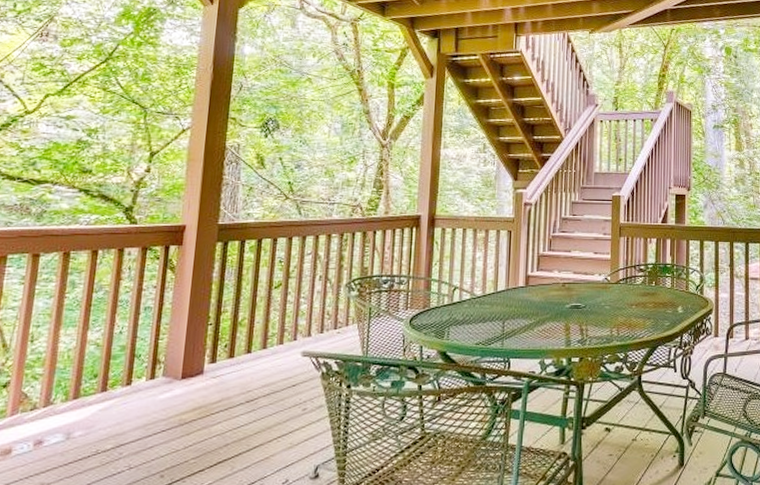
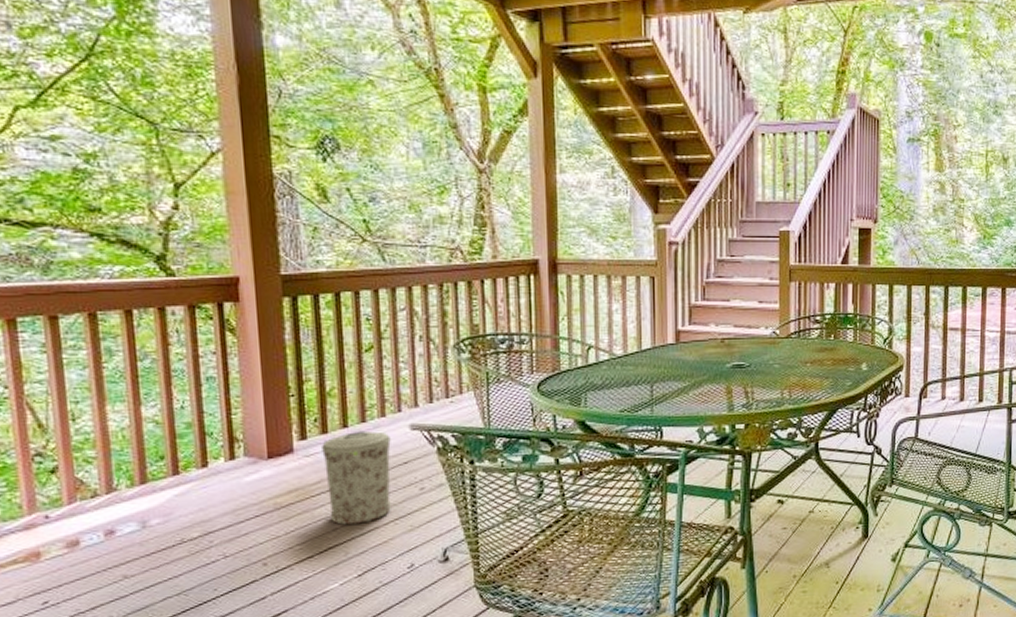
trash can: none [224,357,285,441] -> present [322,431,391,525]

